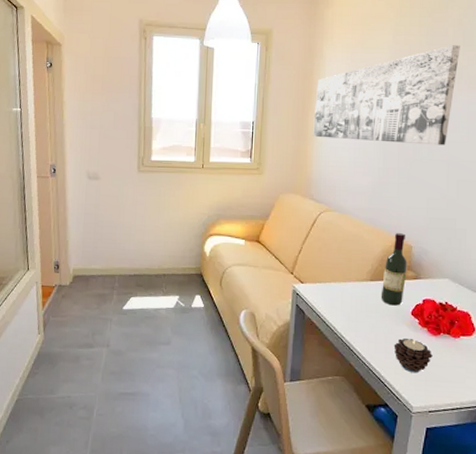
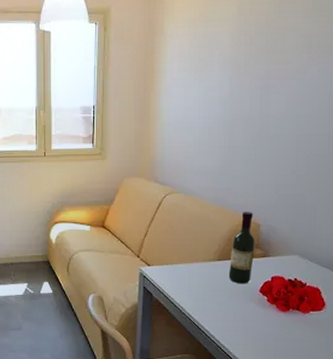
wall art: present [313,45,460,145] -> none [156,12,310,120]
candle: present [393,338,433,373] -> none [242,316,282,349]

